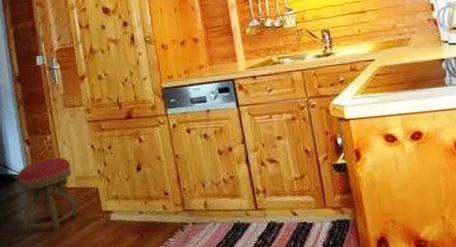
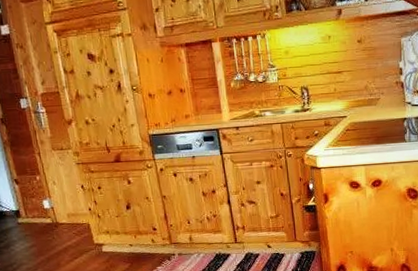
stool: present [18,157,78,233] -> none [8,196,71,263]

